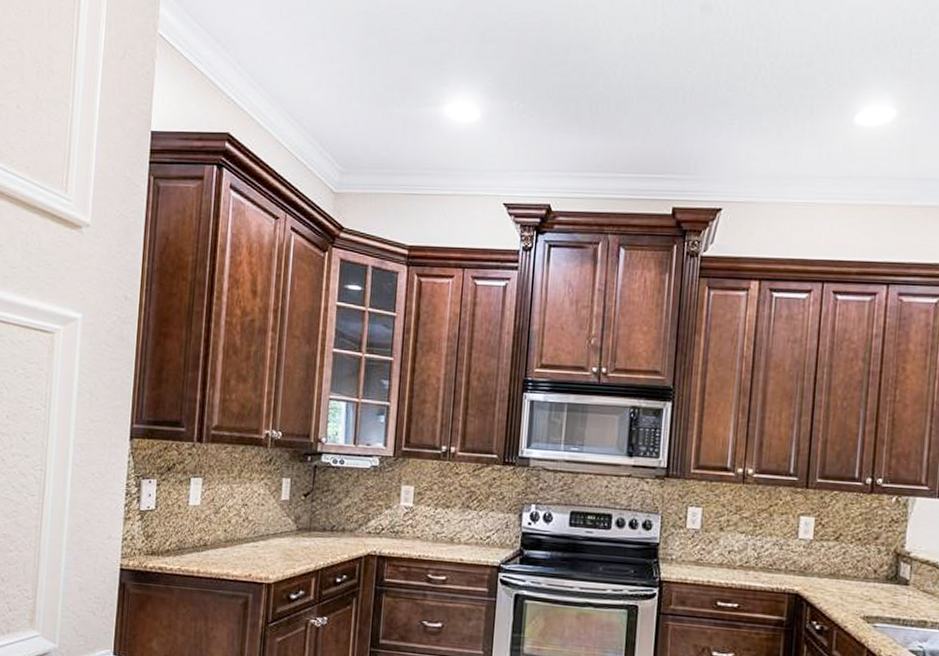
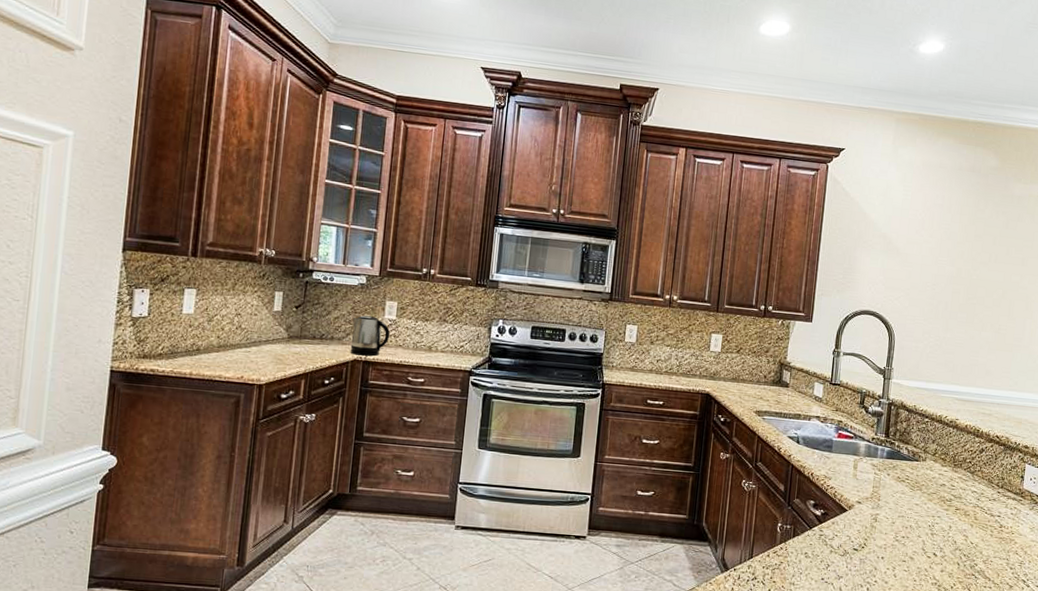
kettle: none [363,503,407,550] -> present [350,315,390,356]

